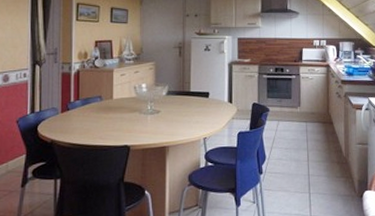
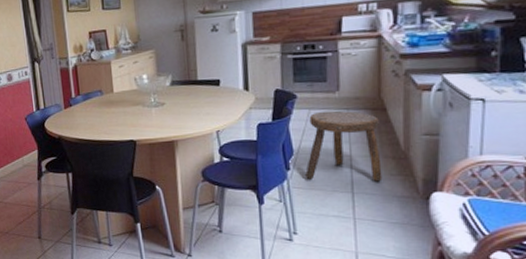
stool: none [274,122,331,183] -> present [305,110,383,182]

